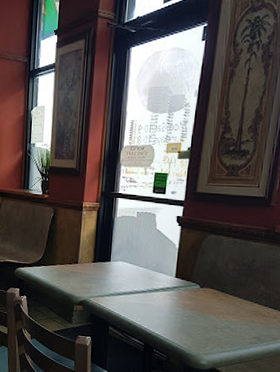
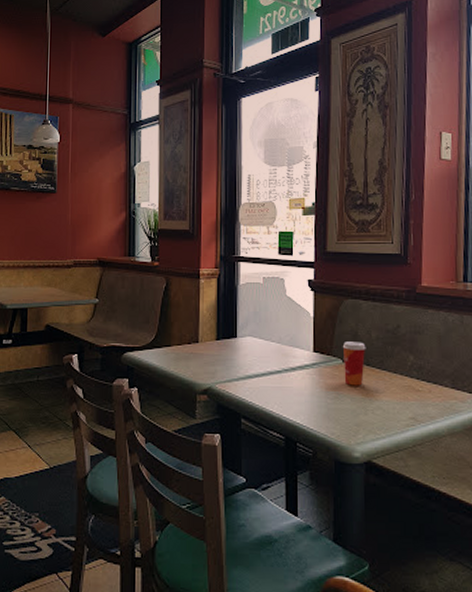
paper cup: none [200,271,223,308] -> present [342,342,366,386]

